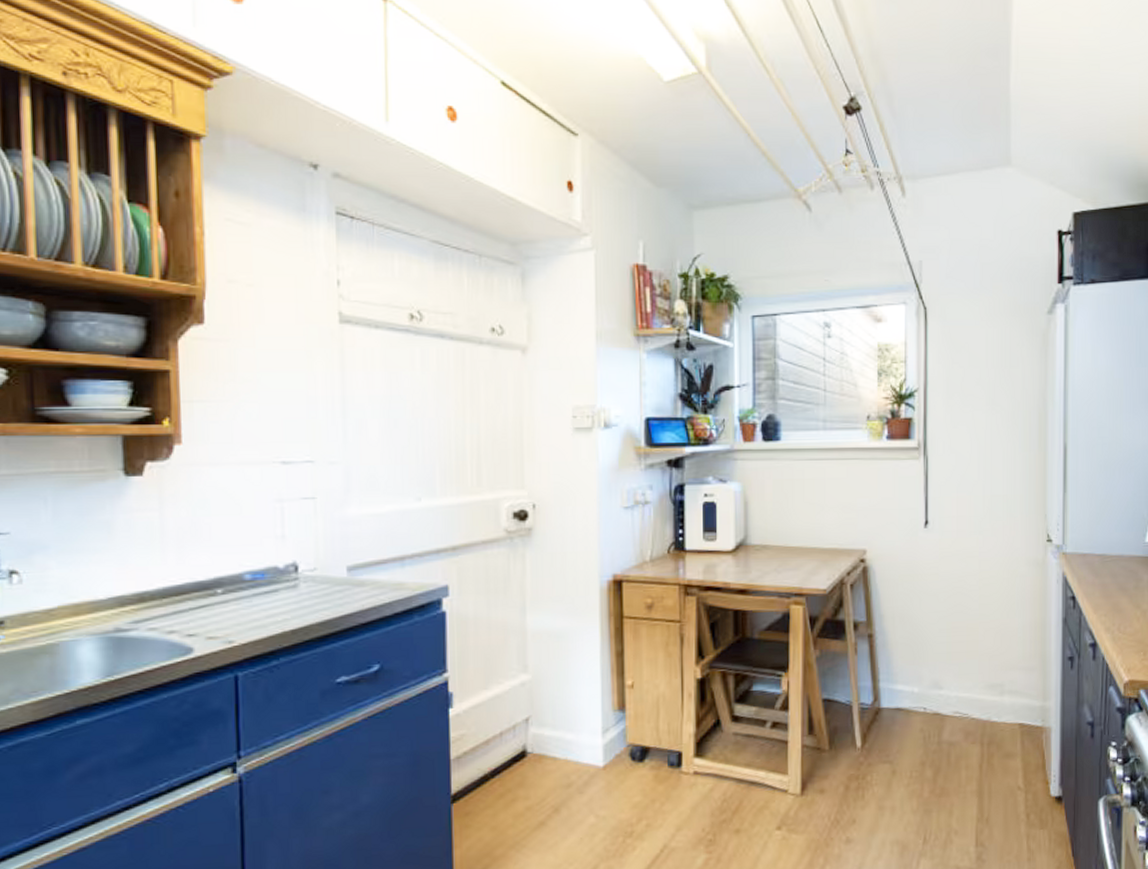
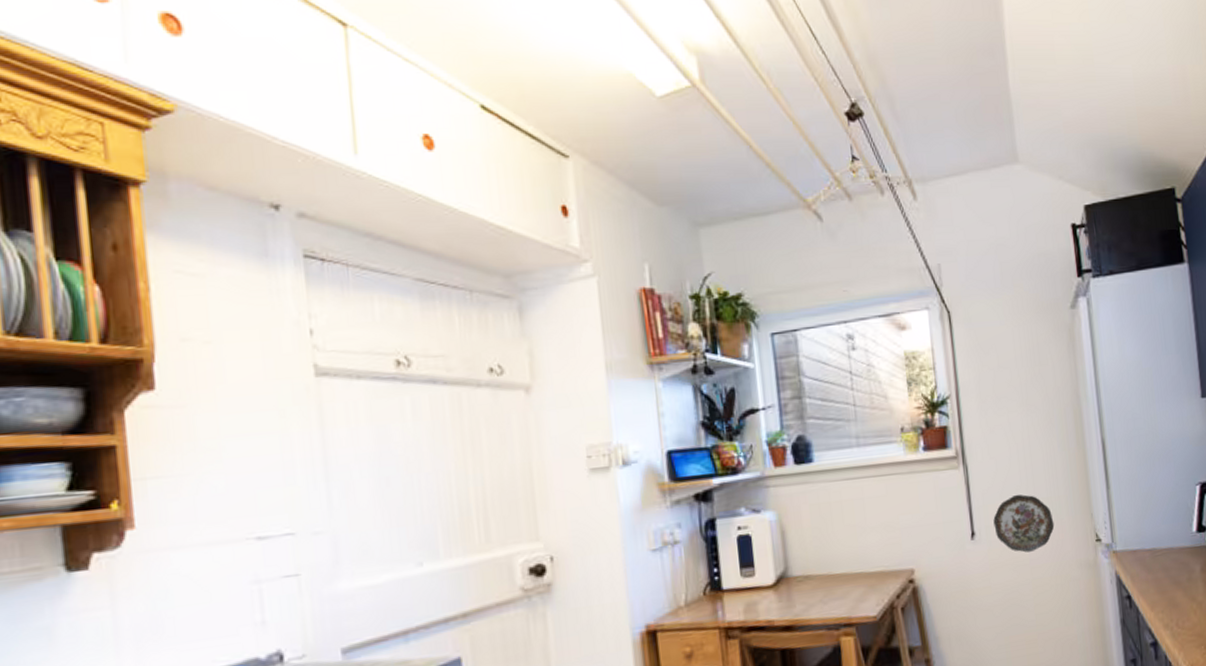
decorative plate: none [948,489,1007,545] -> present [993,494,1055,553]

